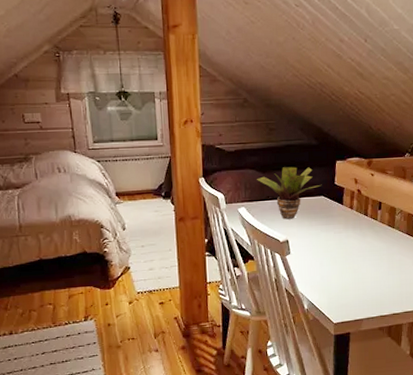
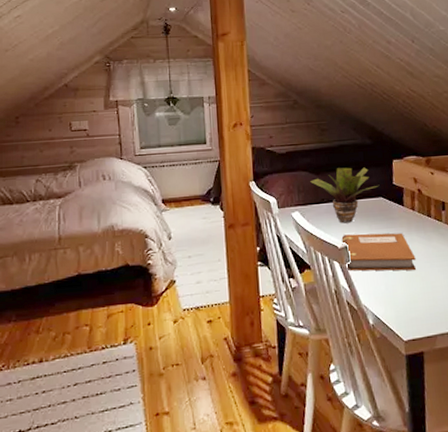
notebook: none [283,229,350,264] -> present [341,233,416,272]

